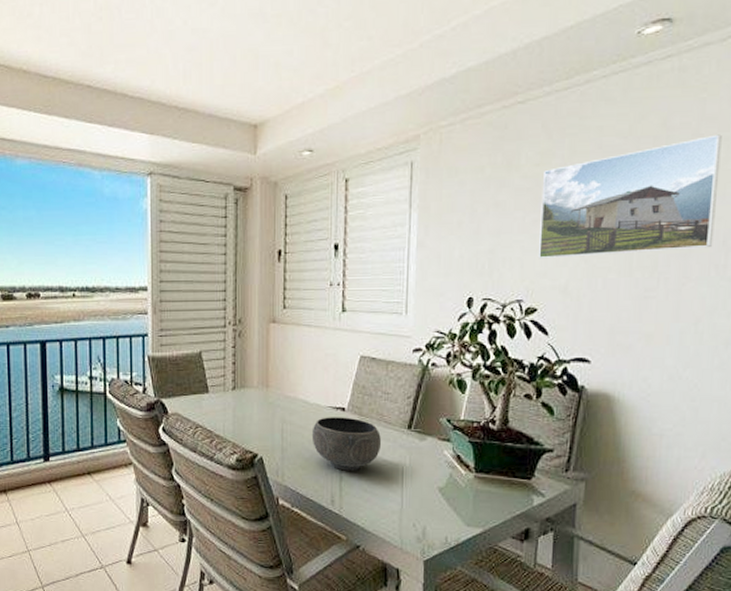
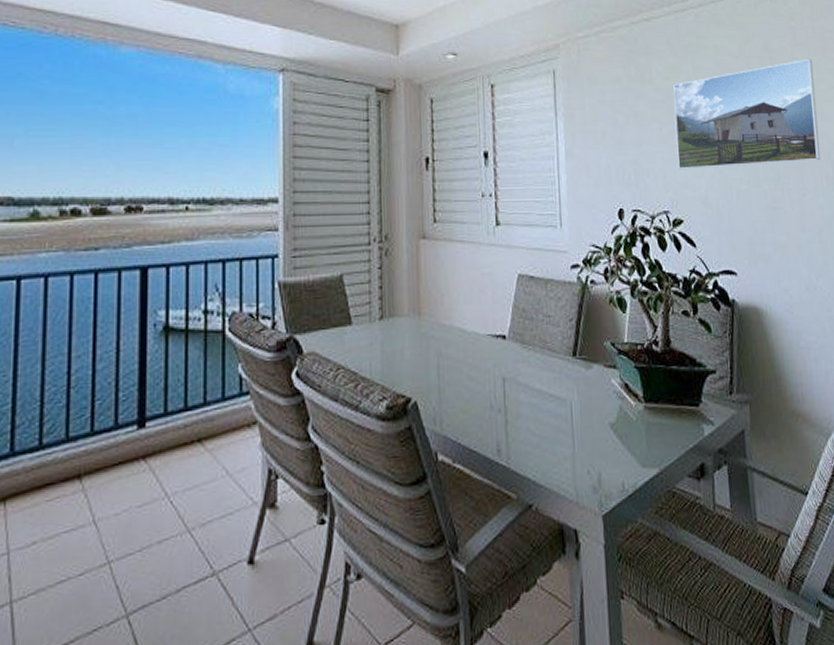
bowl: present [311,417,381,471] -> none [471,346,546,412]

